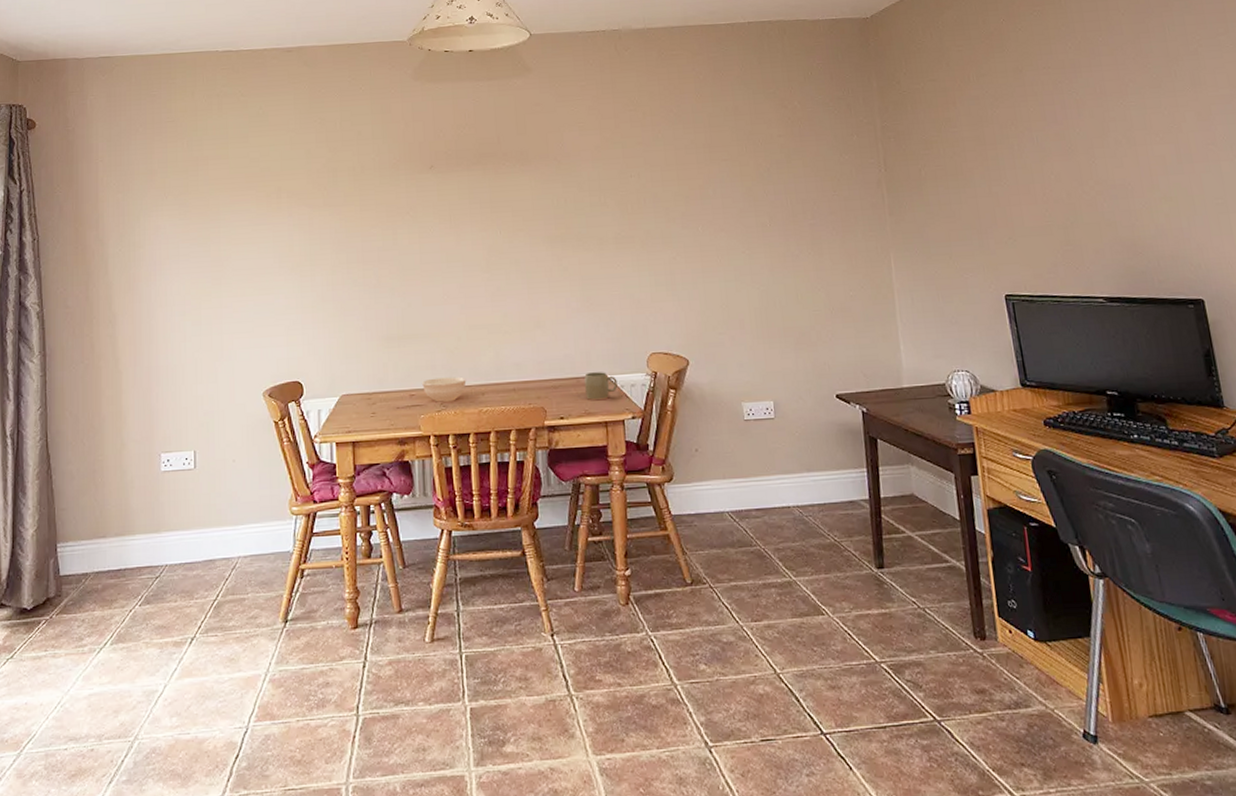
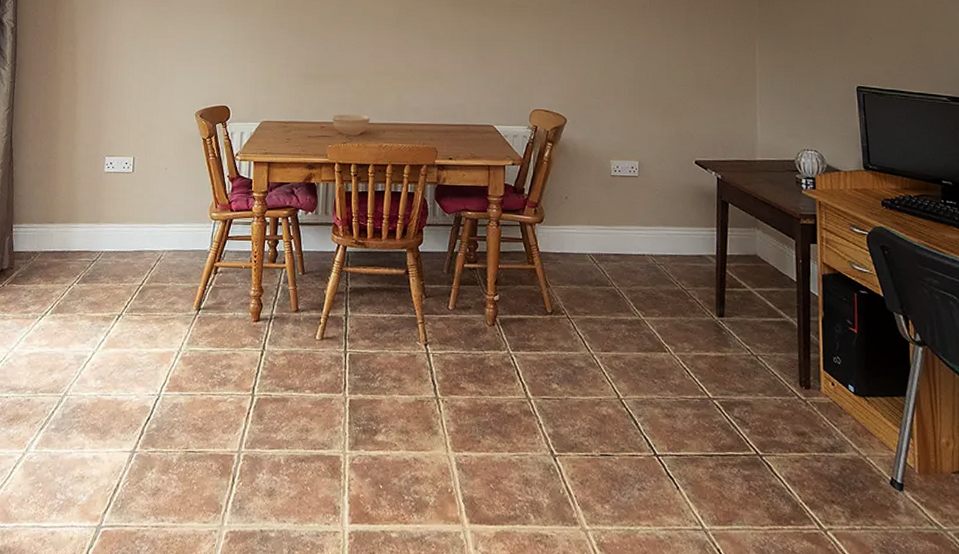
mug: present [584,372,618,401] -> none [472,122,502,147]

